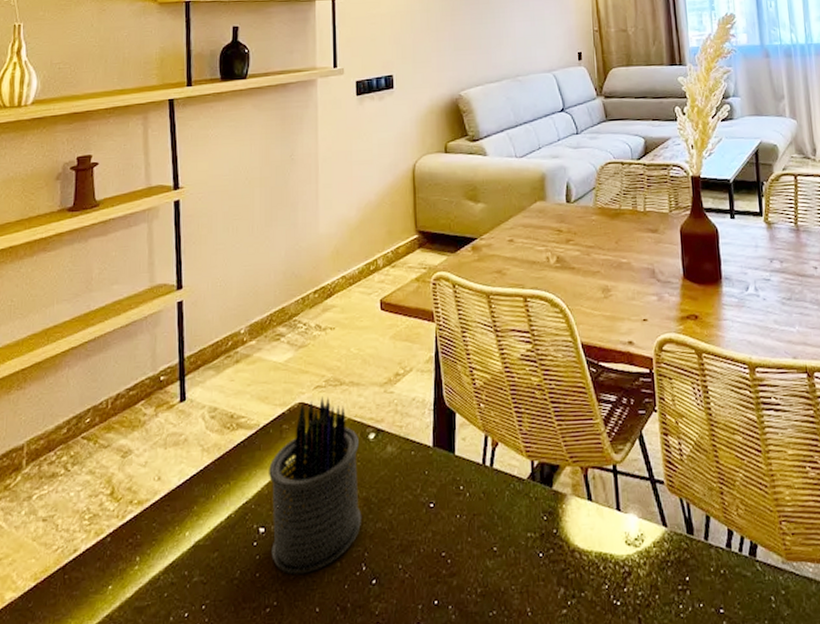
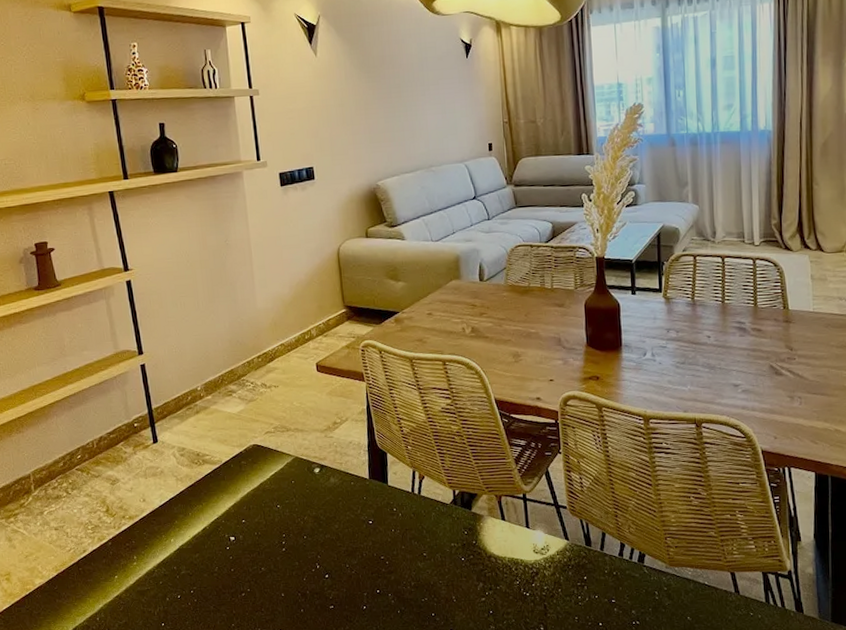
pen holder: present [269,396,362,575] -> none [233,440,314,570]

